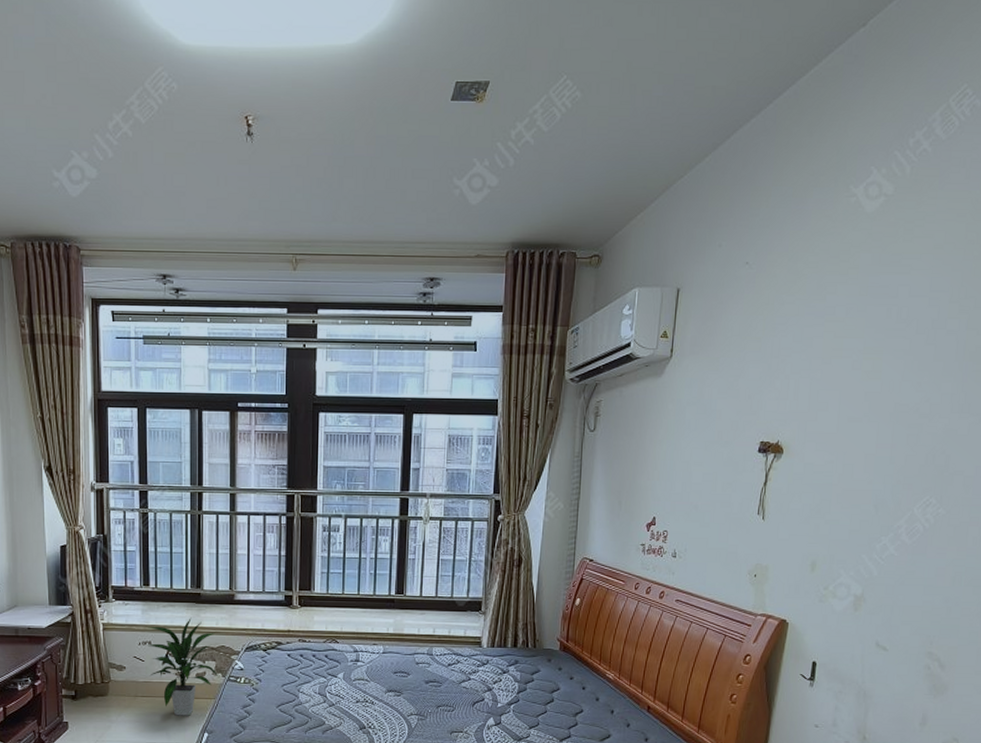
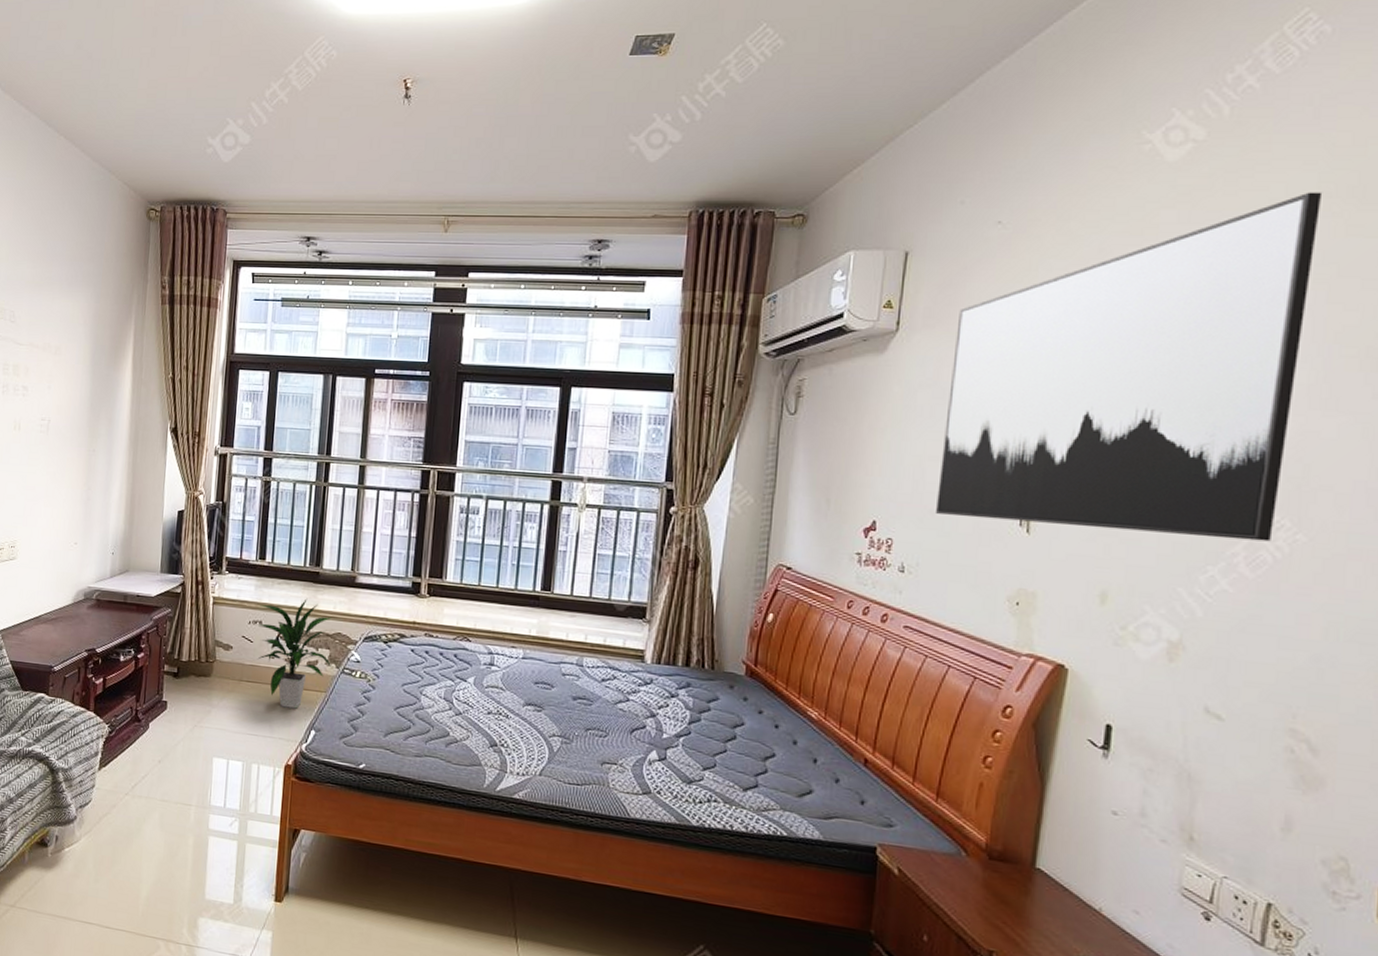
wall art: none [698,239,968,516] -> present [934,192,1323,542]

